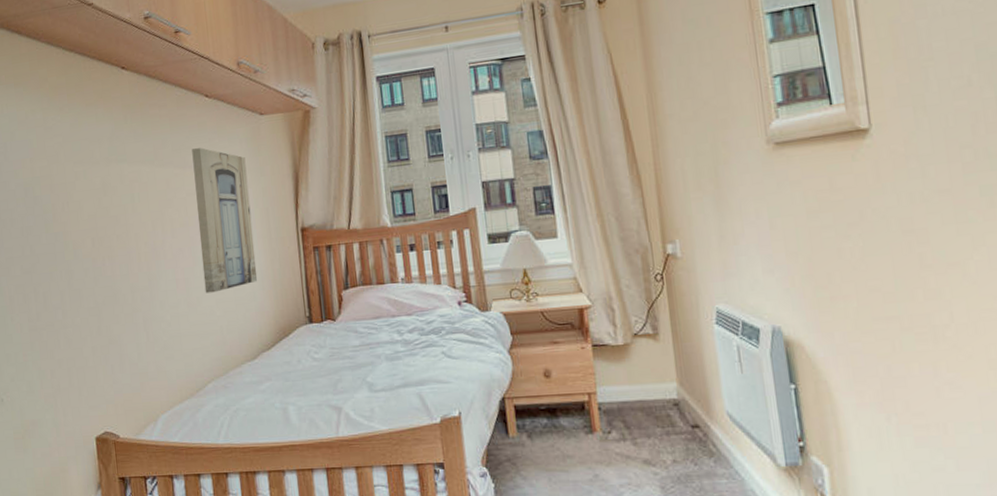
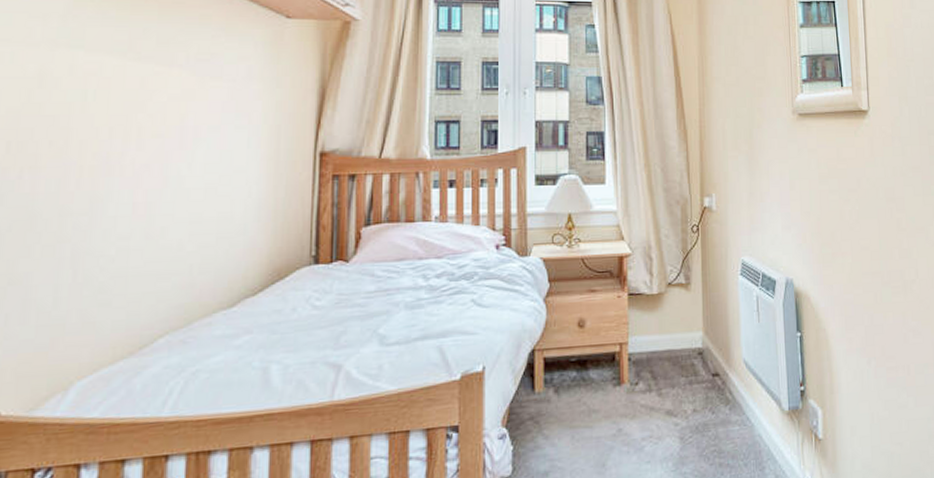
wall art: present [192,147,258,293] -> none [174,45,259,223]

